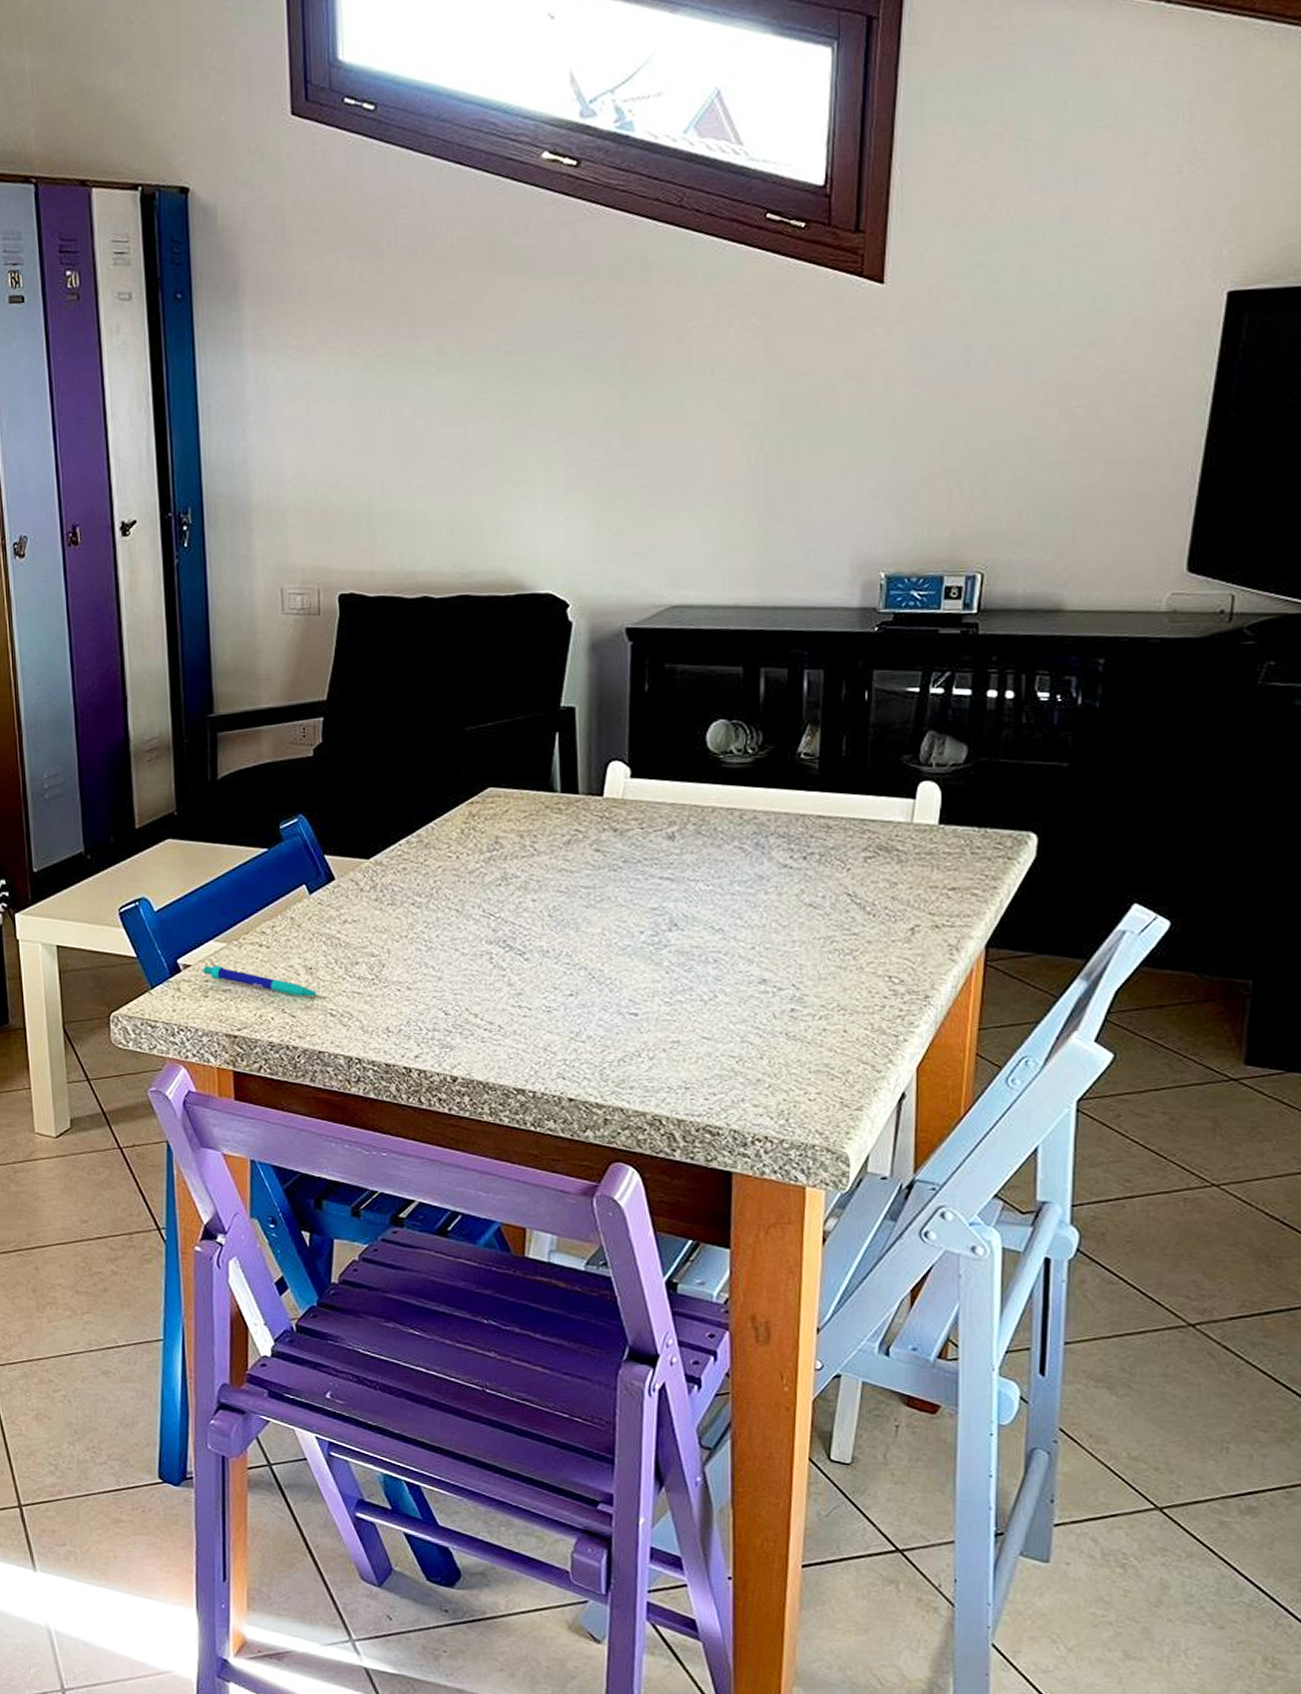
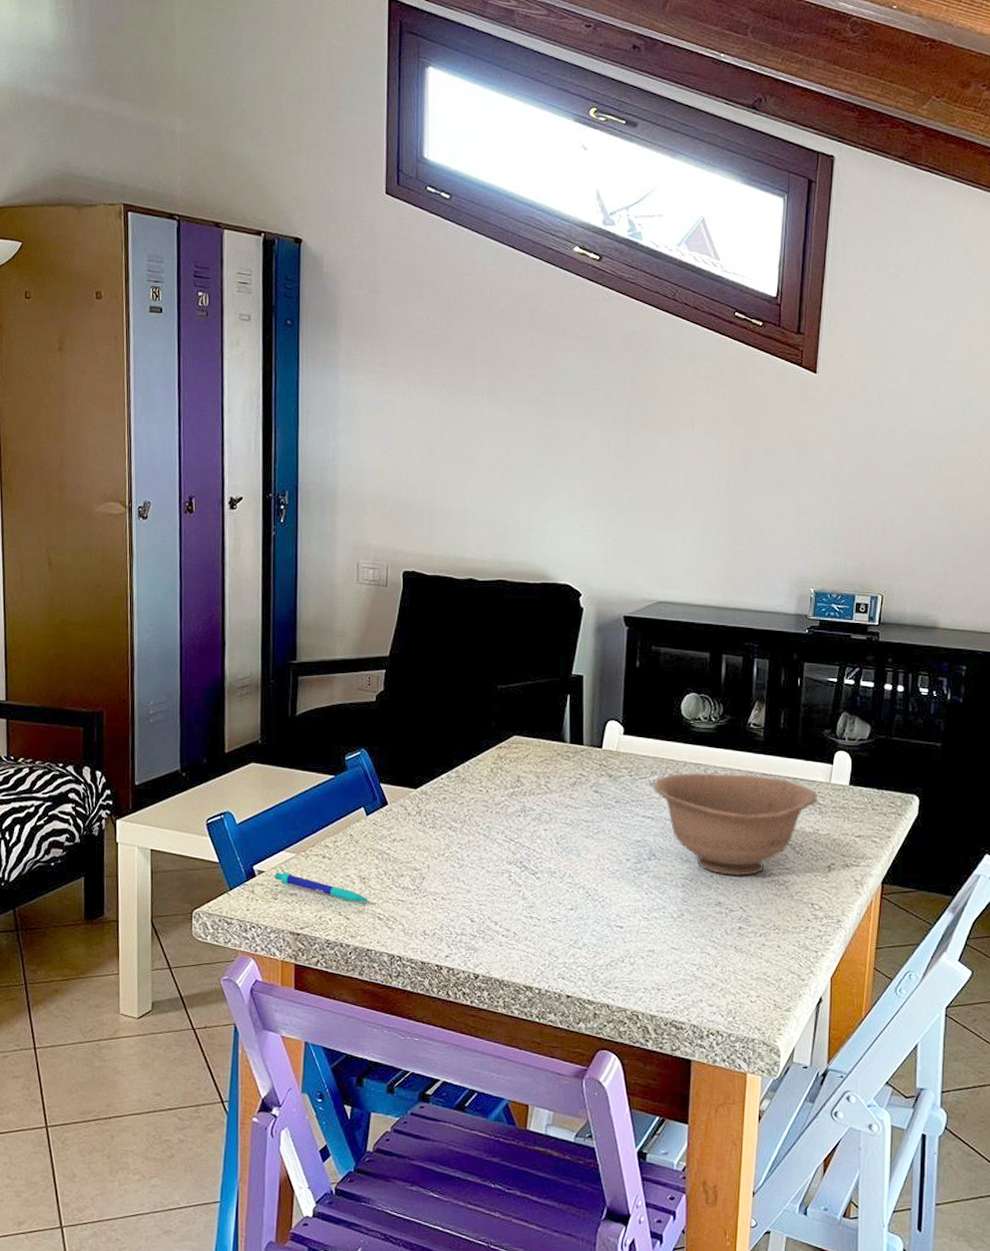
bowl: none [672,818,894,946] -> present [653,772,817,876]

